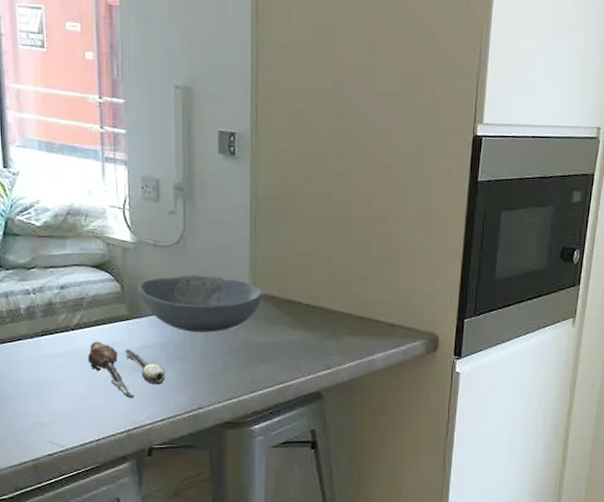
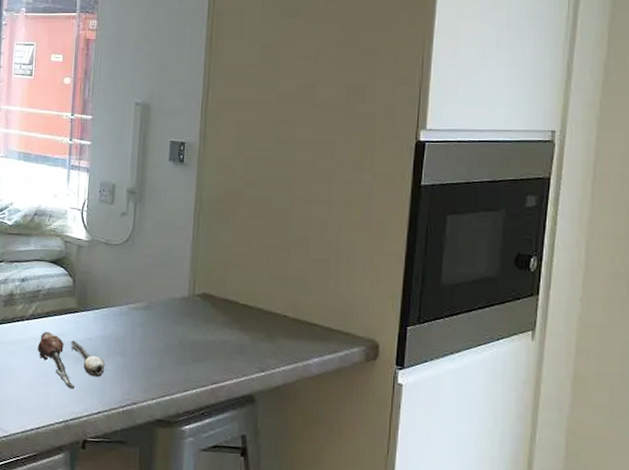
bowl: present [138,275,263,332] -> none [88,272,201,328]

